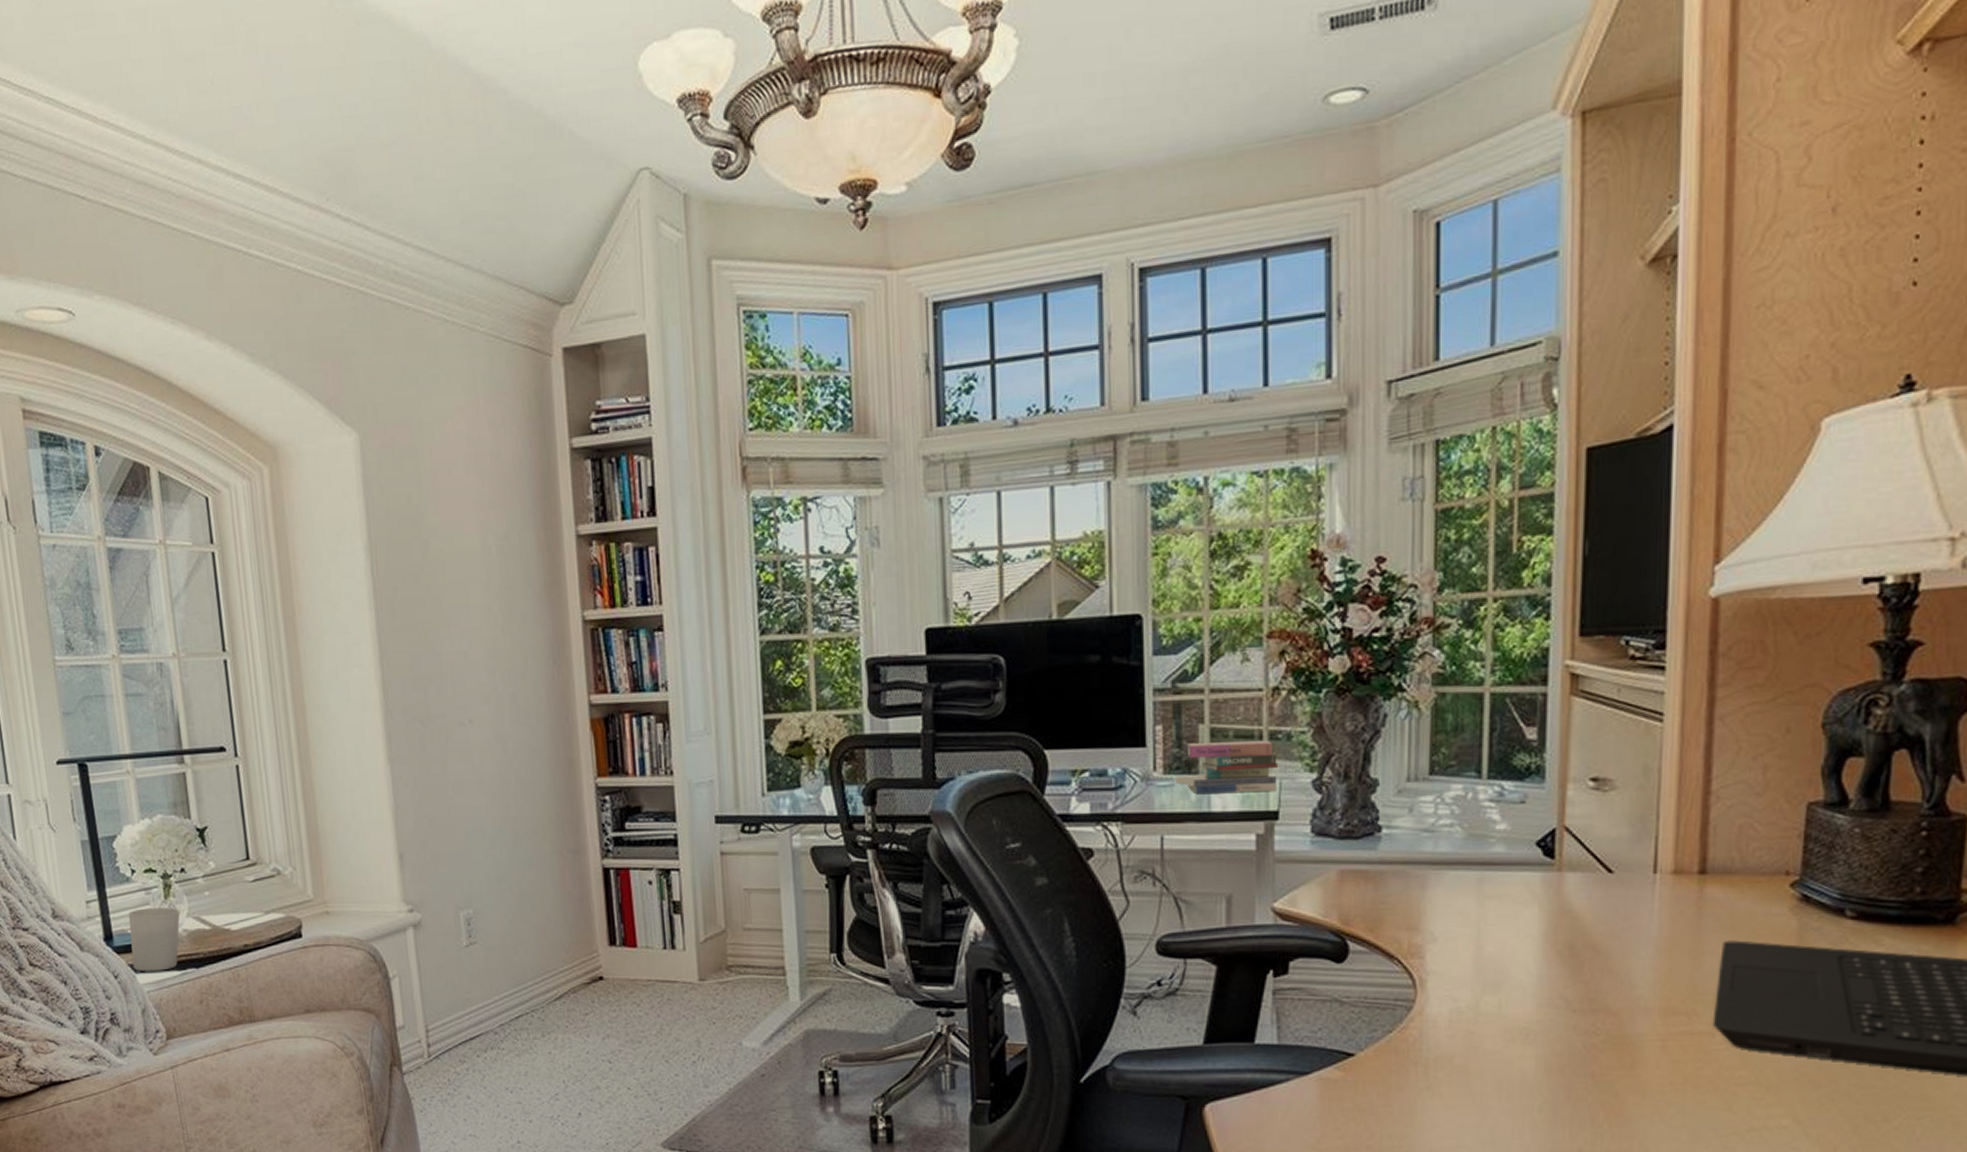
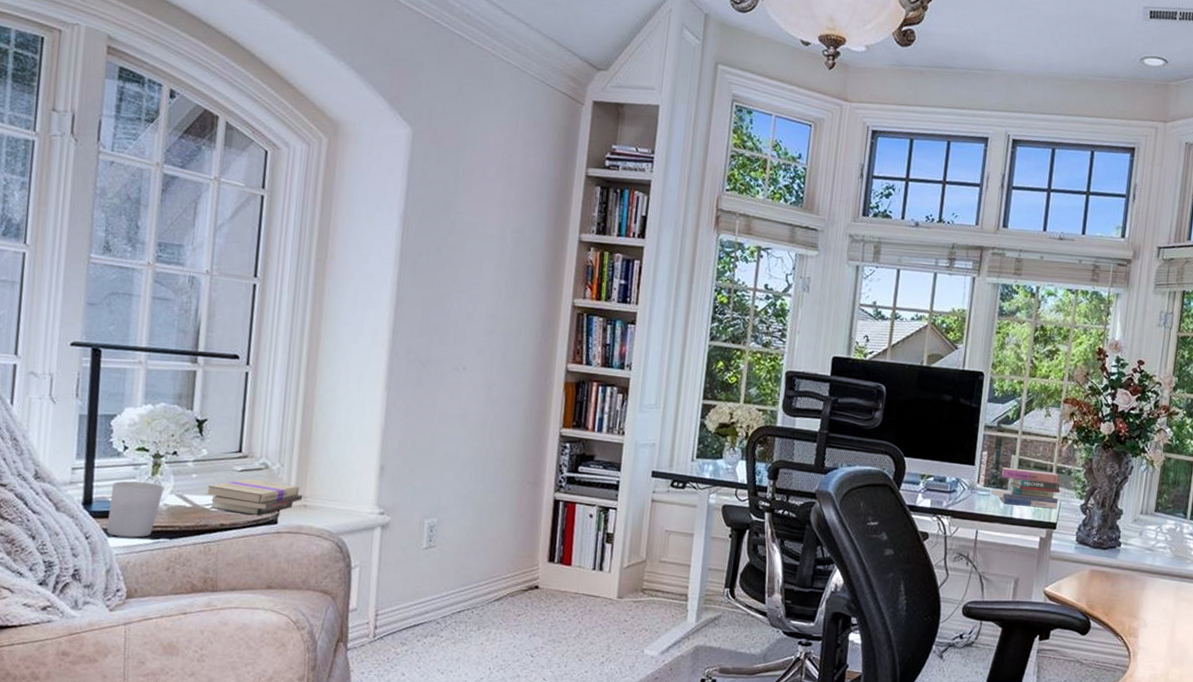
books: none [223,888,323,931] -> present [206,478,303,516]

